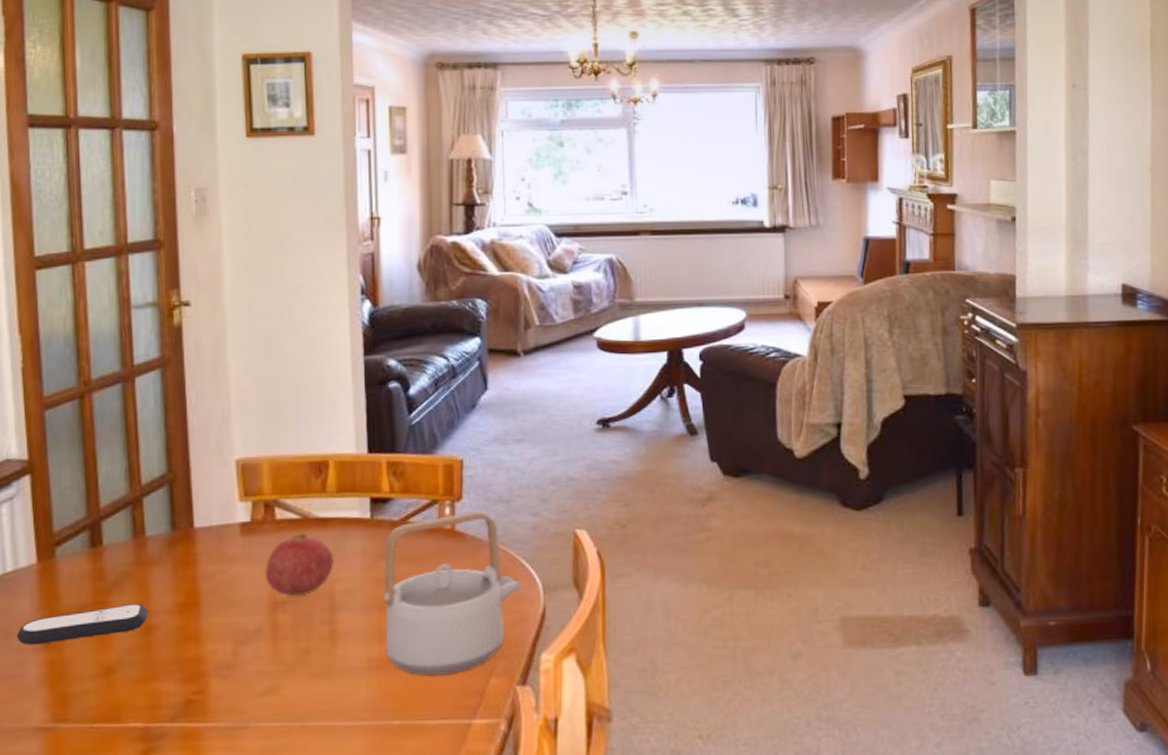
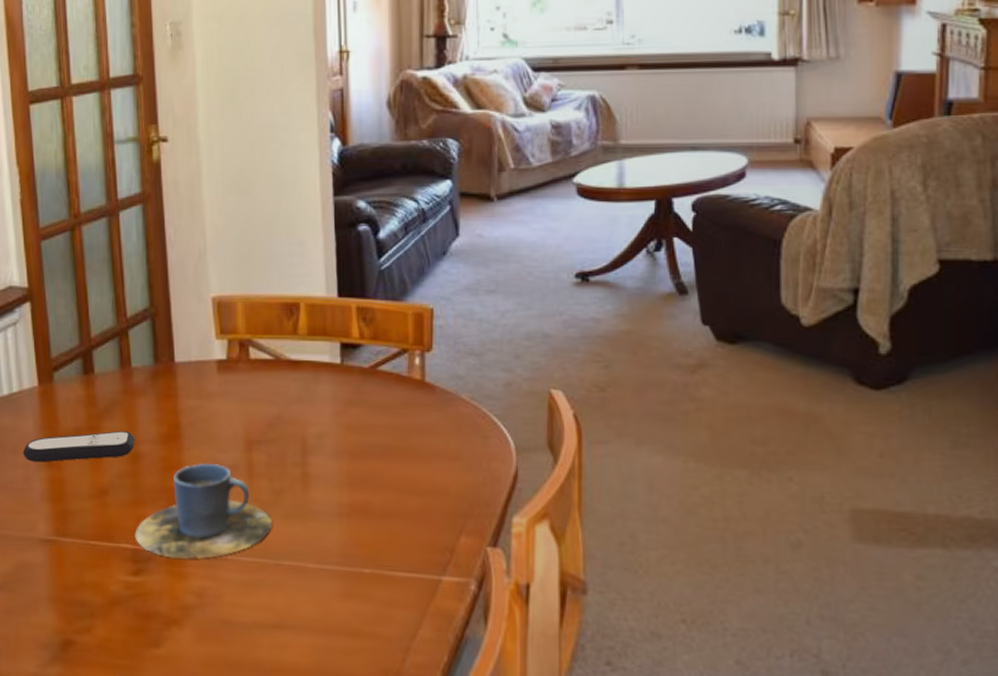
cup: none [145,629,297,733] -> present [135,462,272,559]
fruit: present [265,533,335,596] -> none [240,374,307,436]
teapot: present [383,511,523,676] -> none [354,362,494,528]

